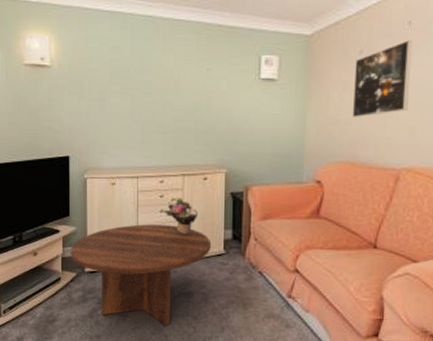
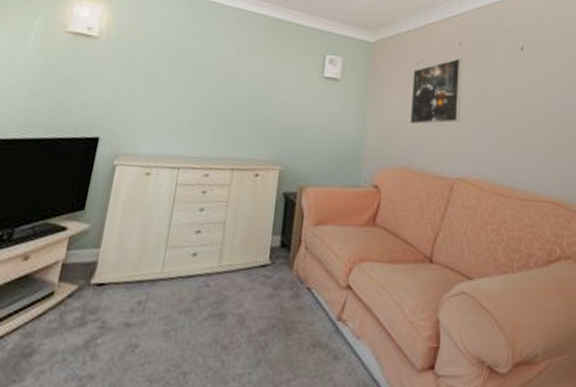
coffee table: present [70,224,212,325] -> none [74,224,256,359]
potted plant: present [163,198,199,234] -> none [203,194,245,238]

